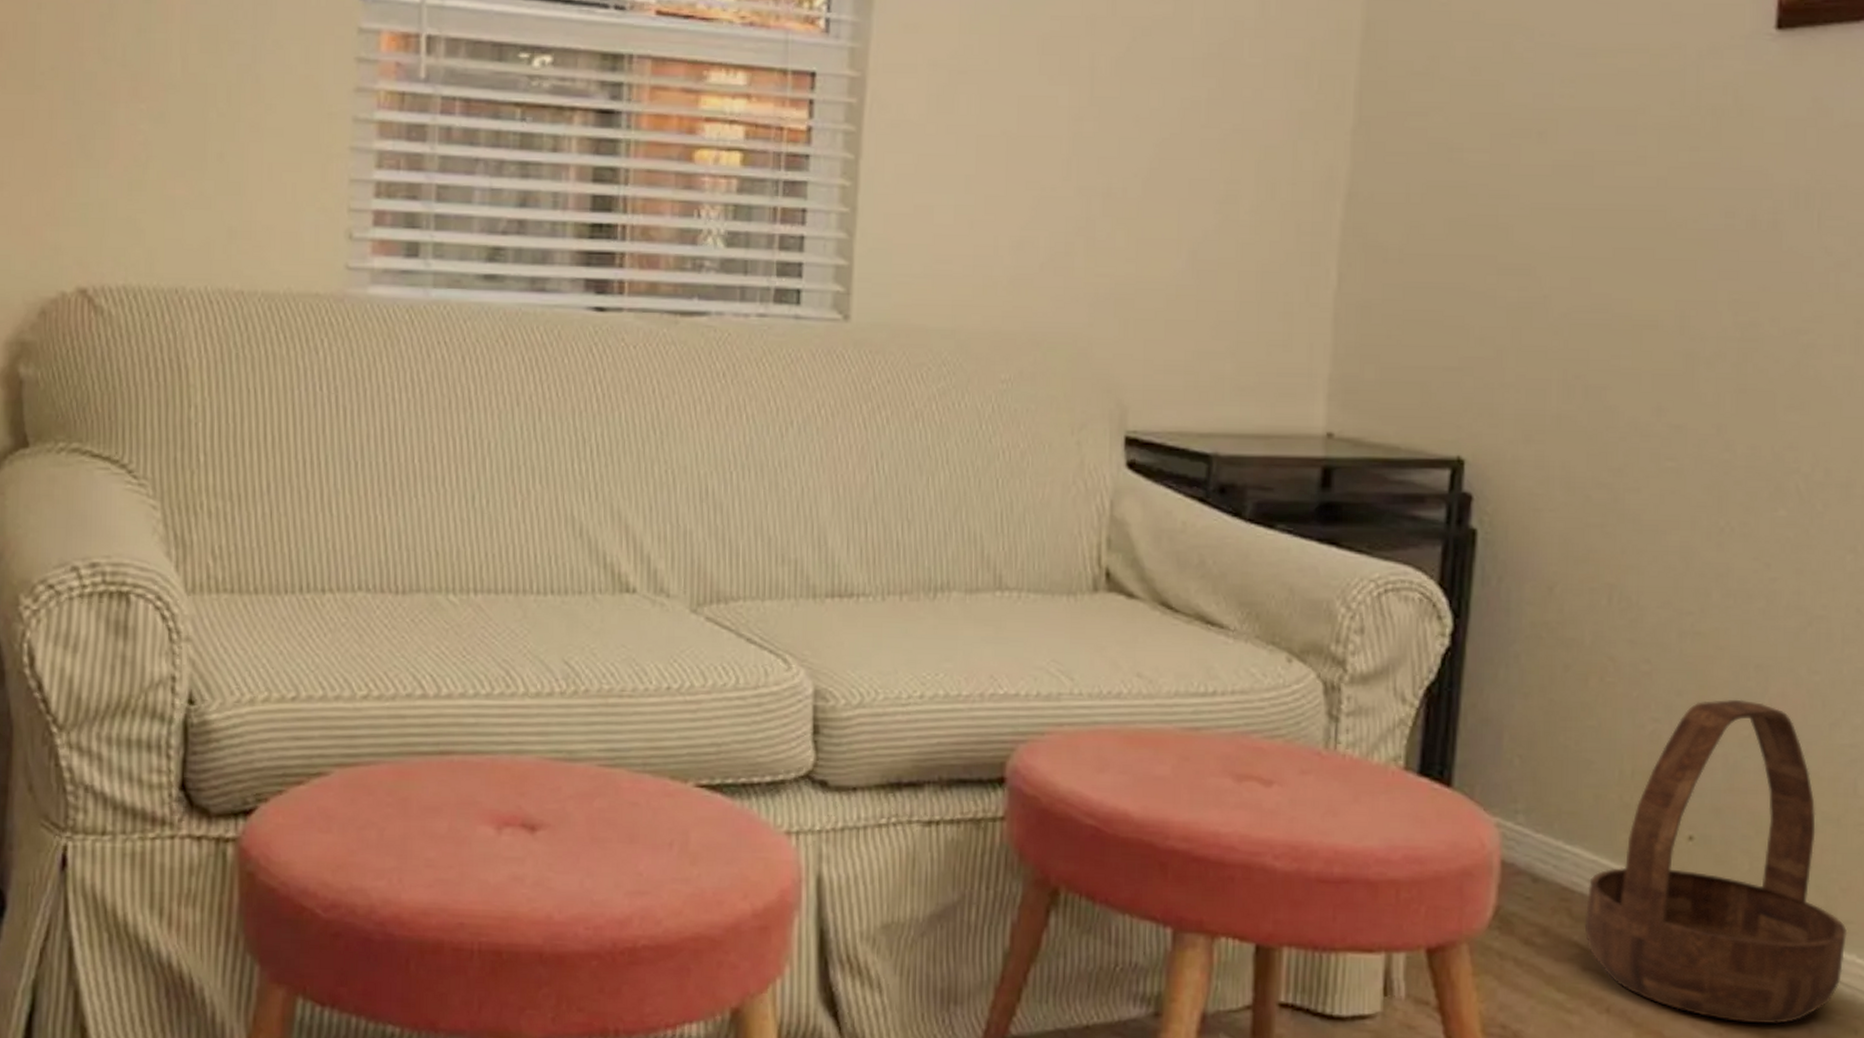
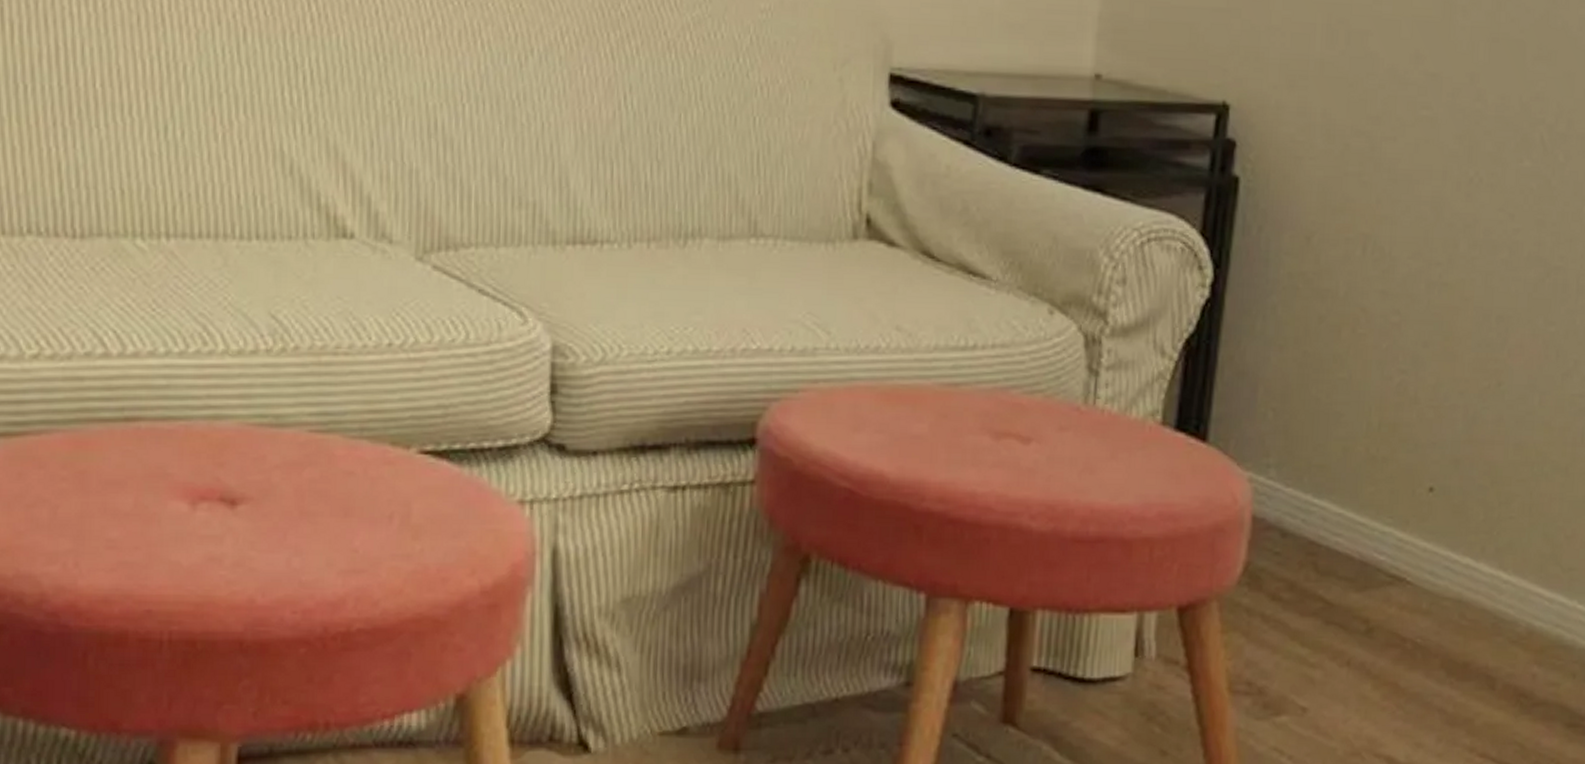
basket: present [1584,699,1848,1025] -> none [1329,350,1571,672]

